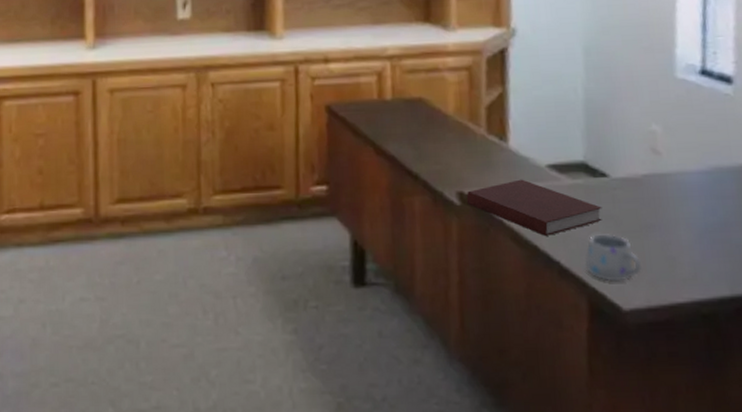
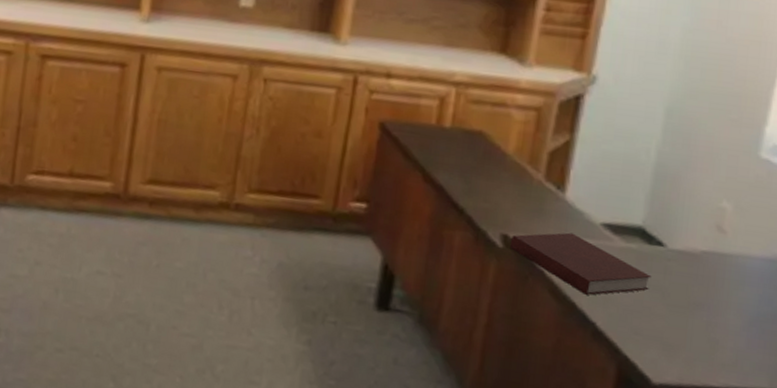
mug: present [584,234,643,282] -> none [621,302,682,355]

